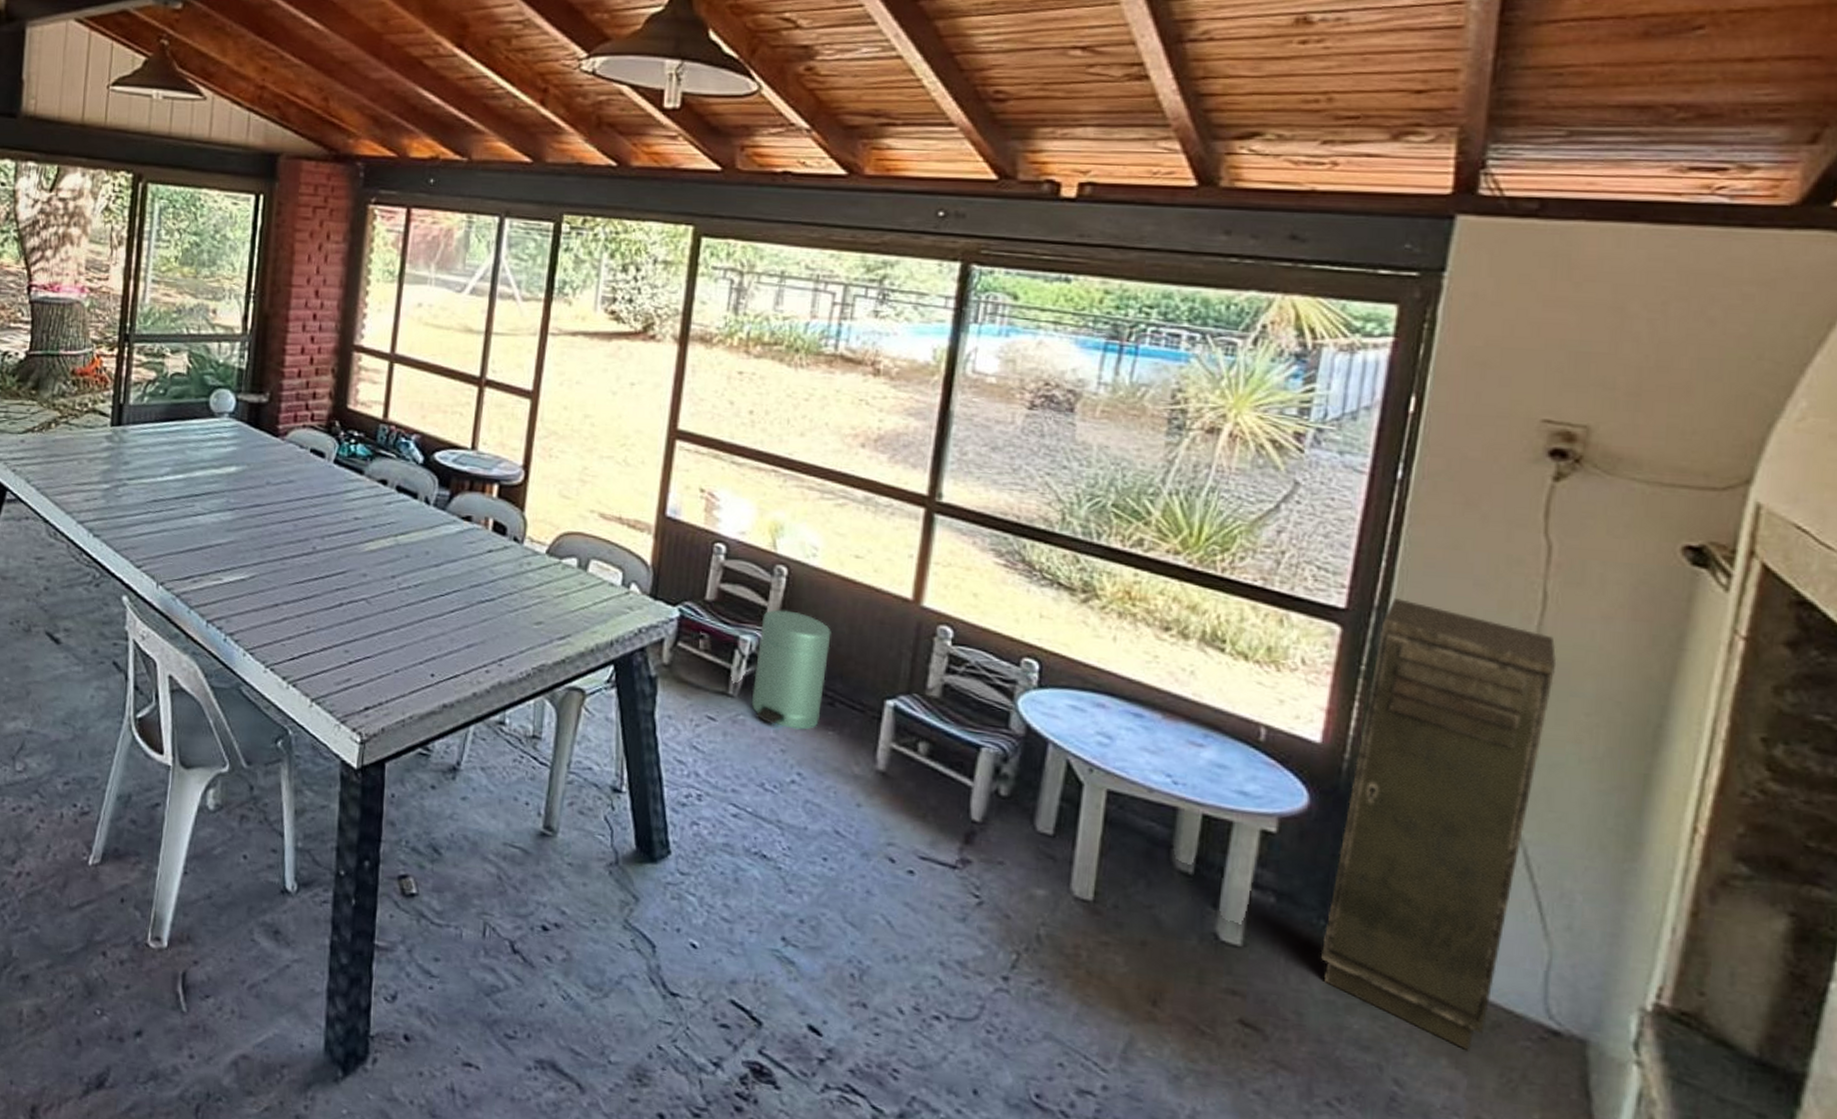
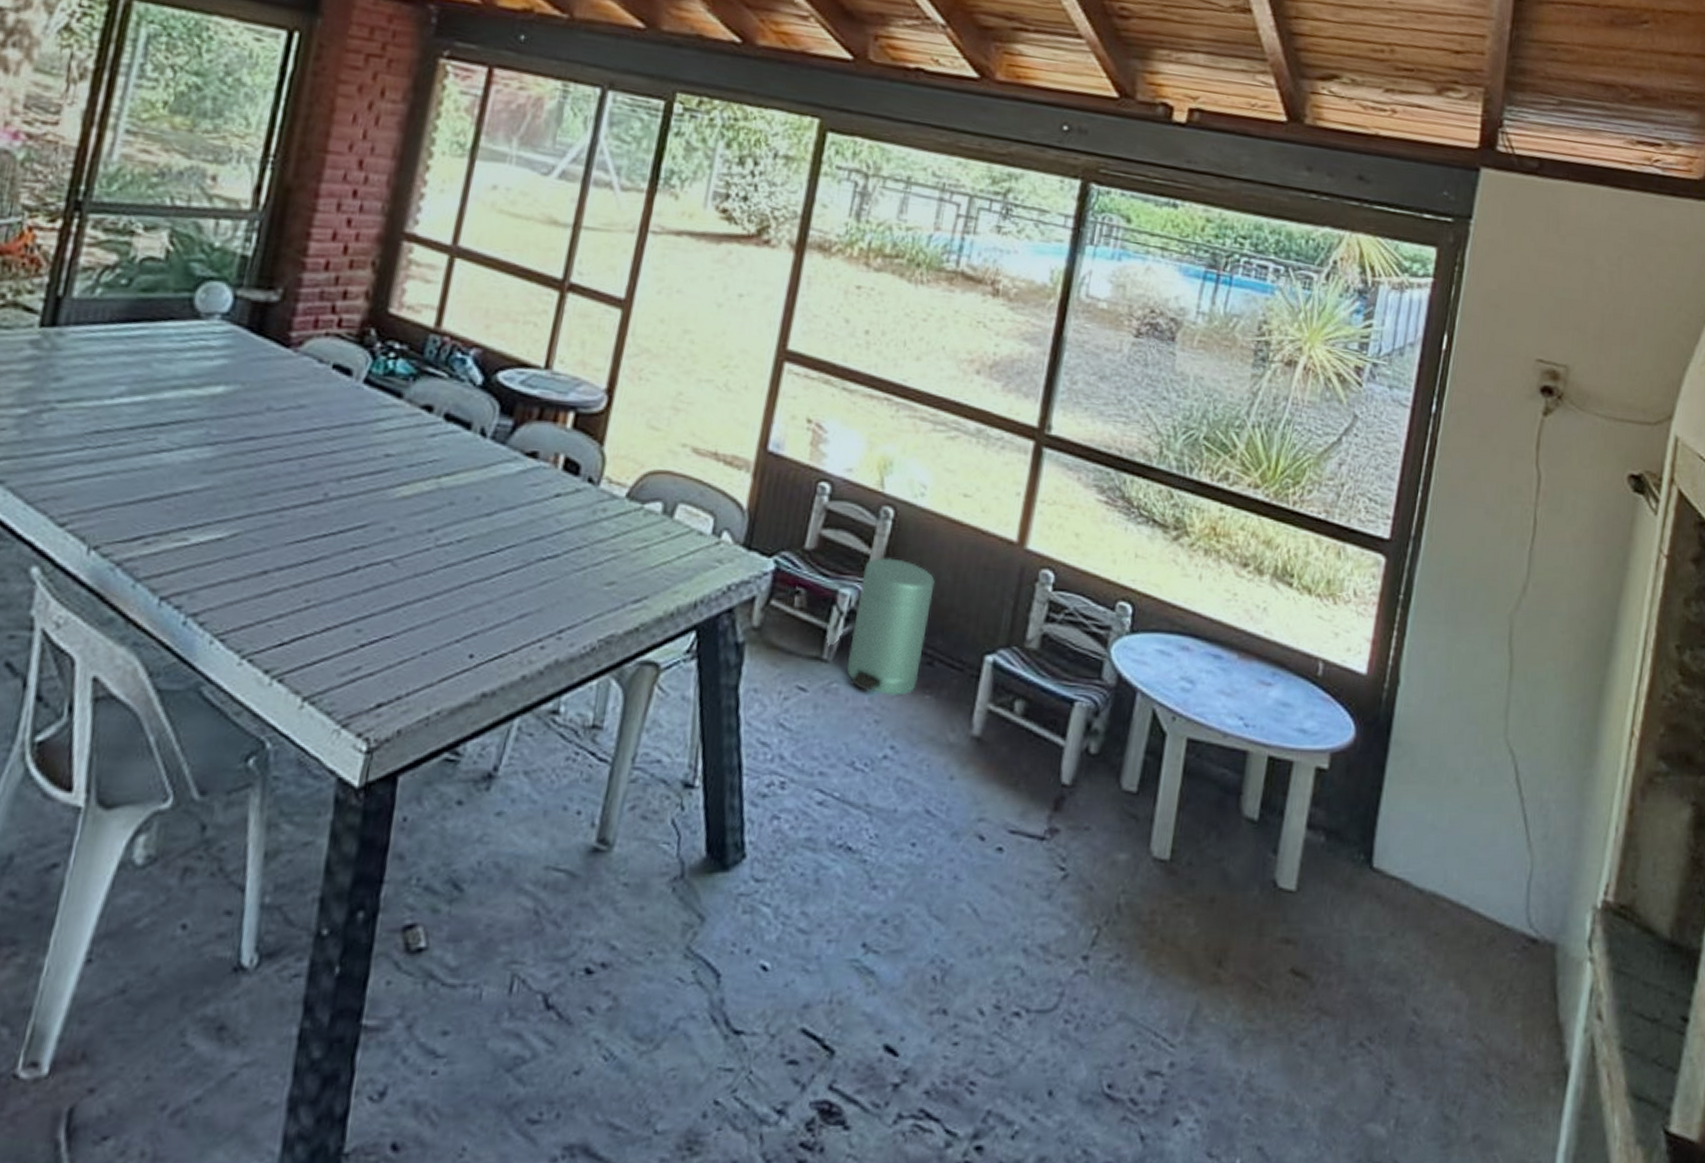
storage cabinet: present [1321,598,1557,1051] -> none [1360,528,1542,970]

